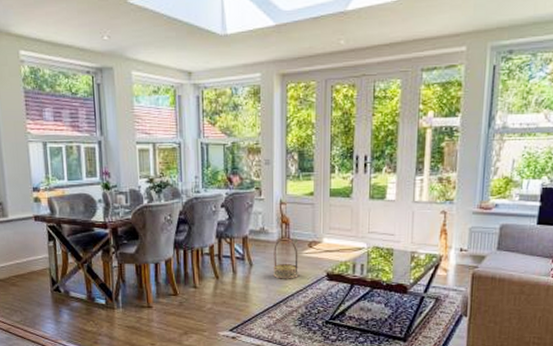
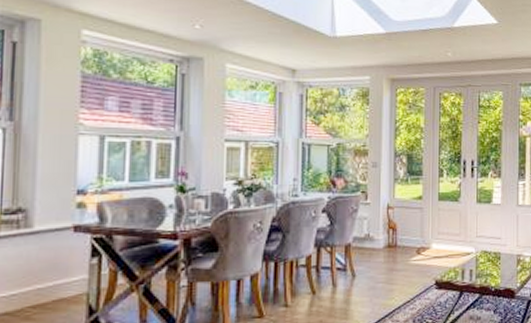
basket: present [274,239,298,279] -> none [379,245,406,291]

